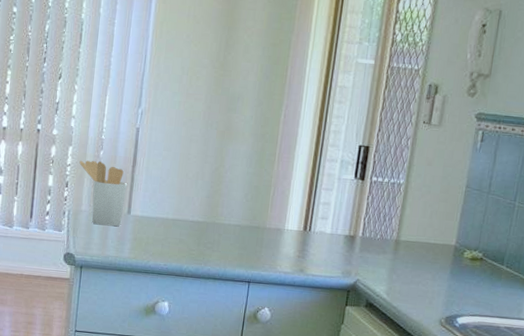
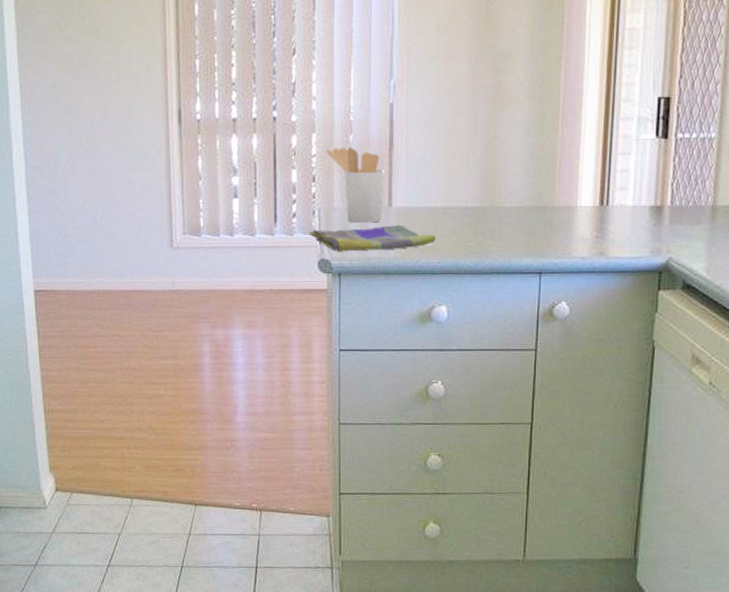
dish towel: none [58,227,165,251] -> present [308,224,436,251]

